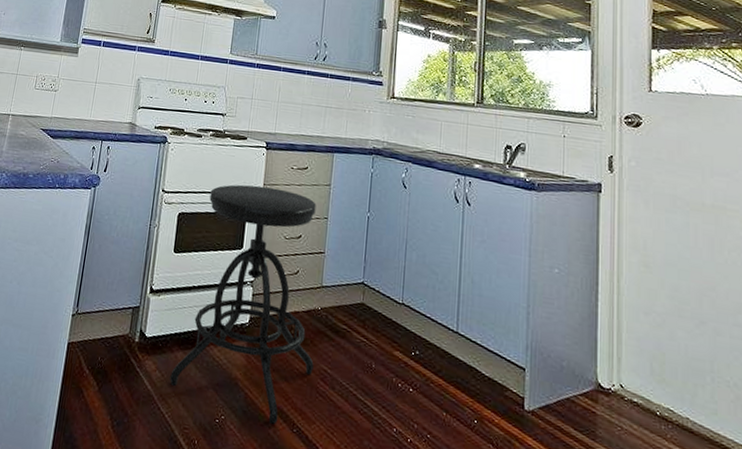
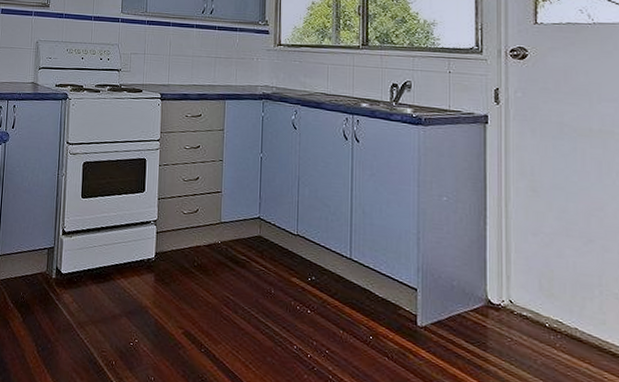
stool: present [170,184,316,425] -> none [86,133,217,347]

